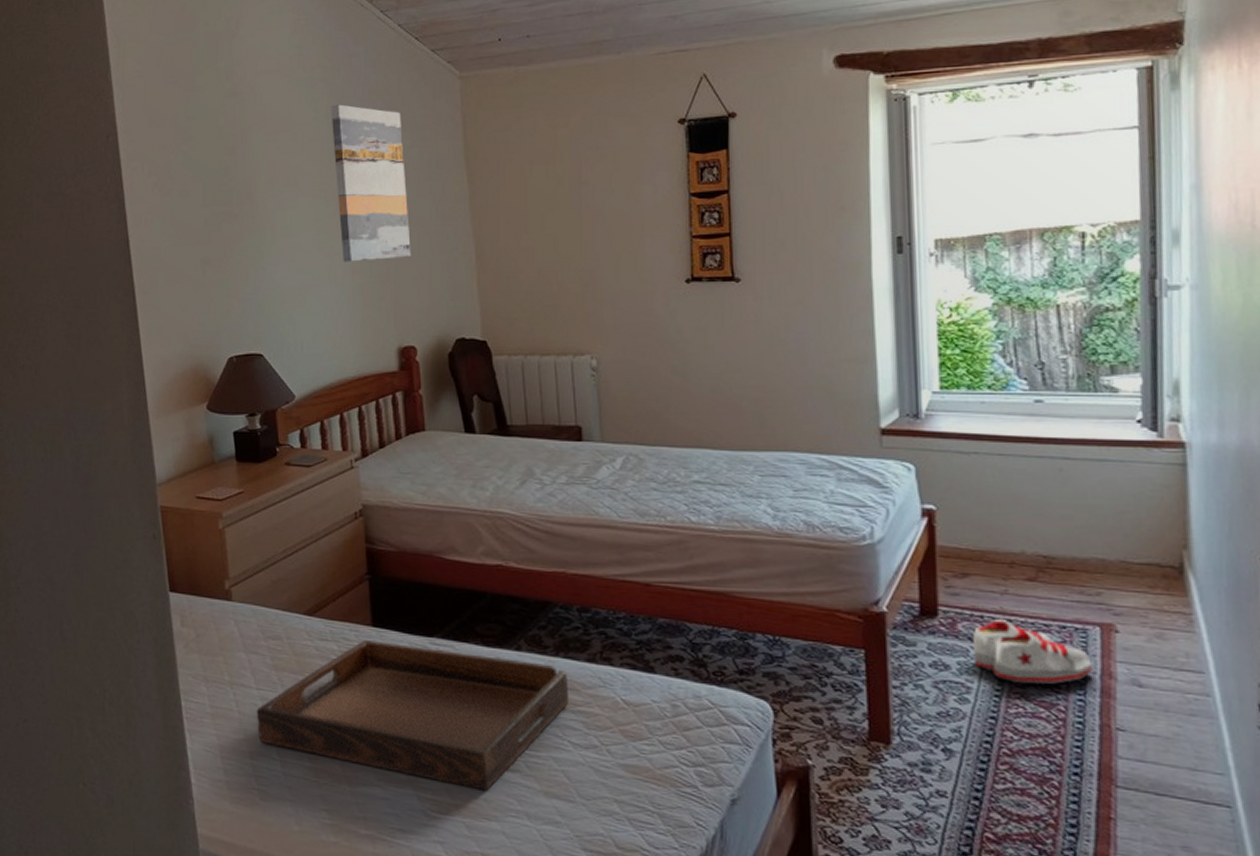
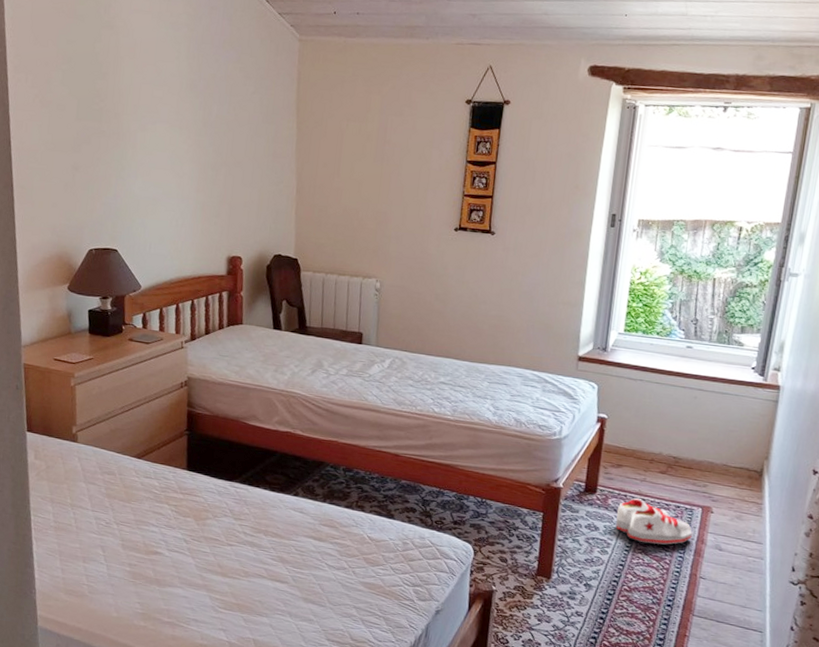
serving tray: present [256,640,570,791] -> none [90,480,331,595]
wall art: present [331,104,411,262] -> none [189,48,249,185]

